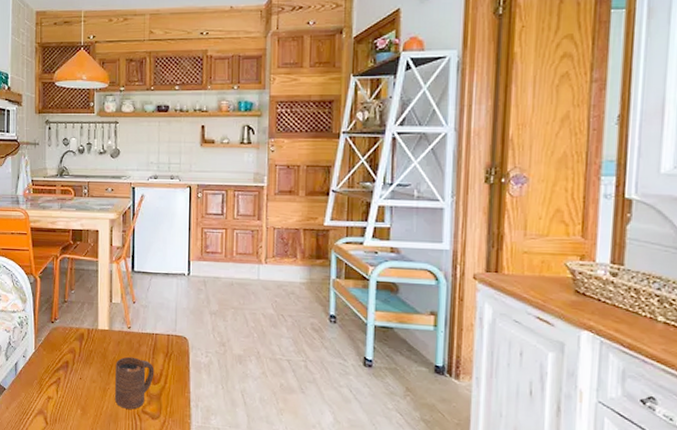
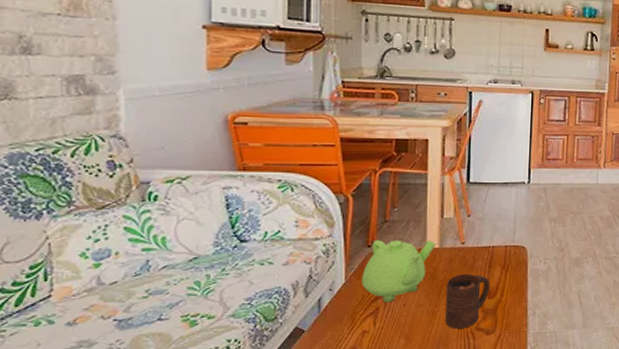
teapot: none [47,317,107,375] -> present [361,240,437,303]

